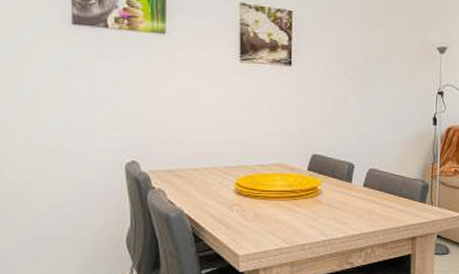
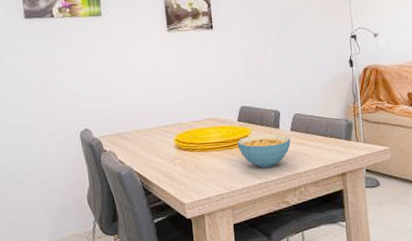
cereal bowl: none [304,187,362,223] -> present [237,133,291,168]

